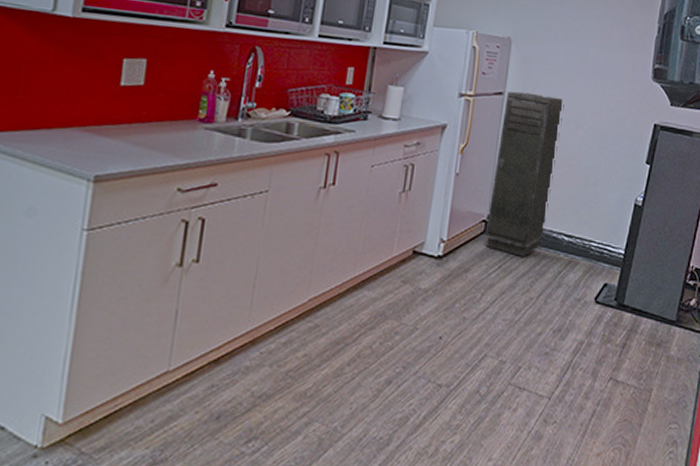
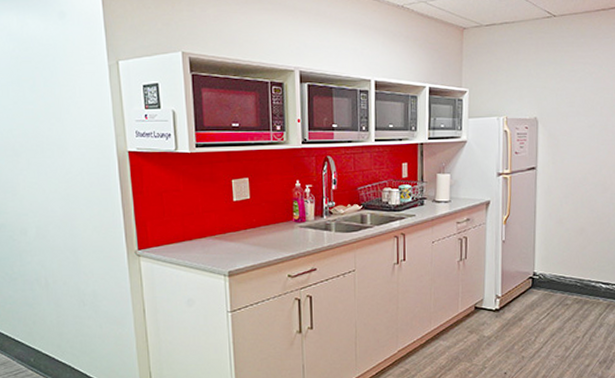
storage cabinet: present [485,91,564,257] -> none [532,164,591,304]

